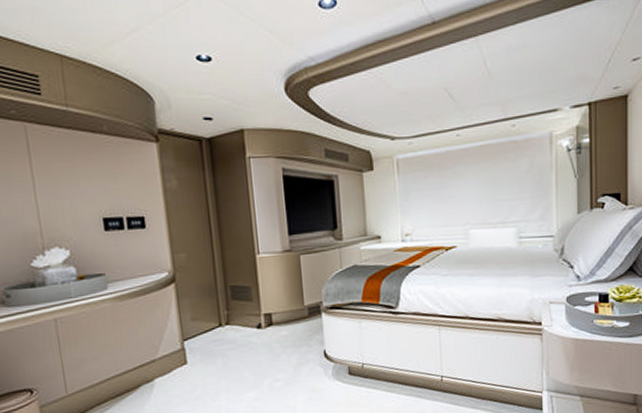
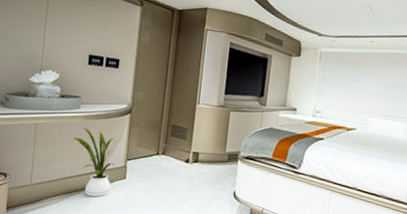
house plant: none [108,311,172,395] -> present [73,127,118,197]

